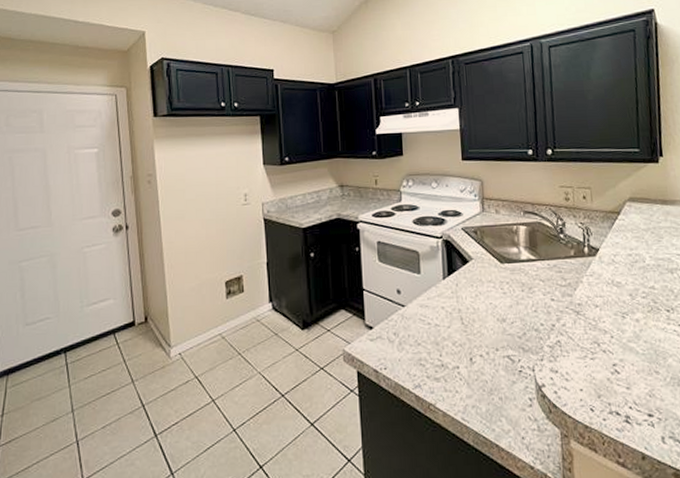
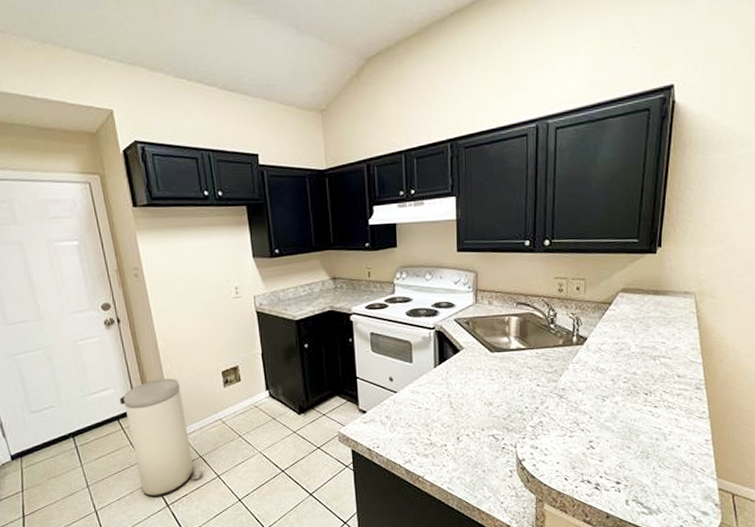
pedal bin: none [118,288,197,426] -> present [120,378,203,498]

